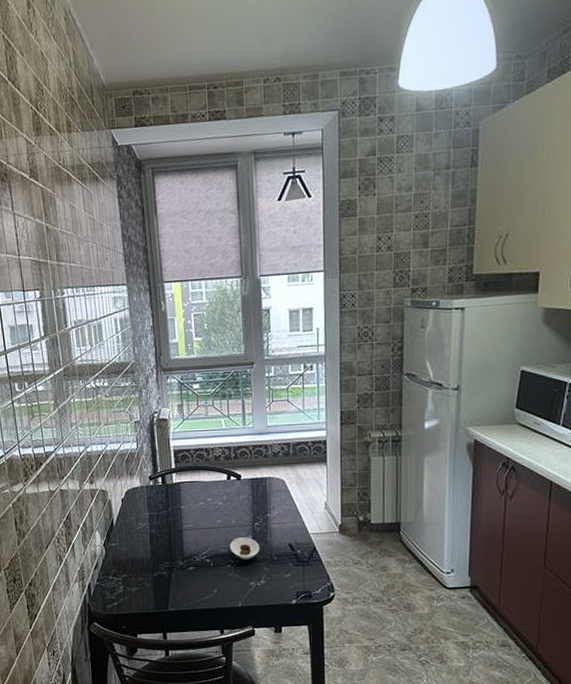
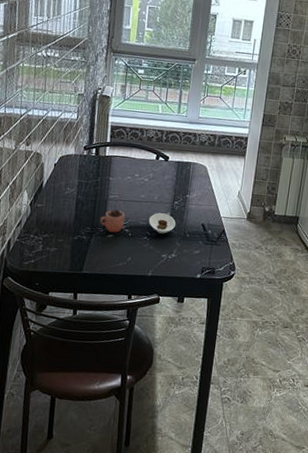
cocoa: none [178,526,204,565] -> present [100,196,125,233]

